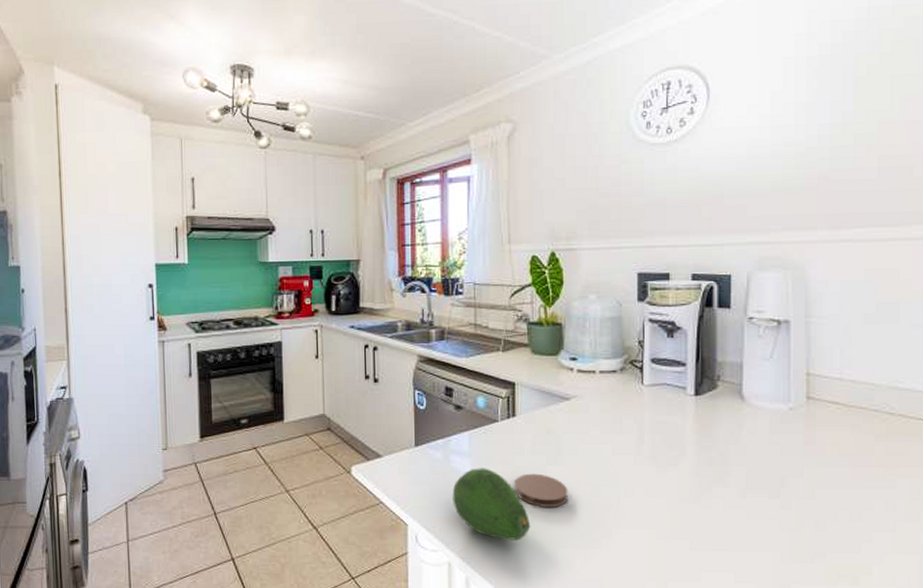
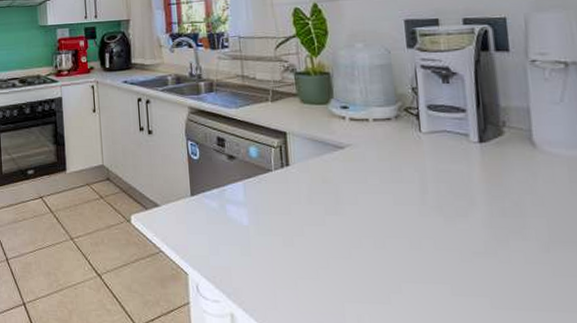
fruit: present [452,468,531,540] -> none [230,217,314,293]
coaster: present [514,473,568,507] -> none [293,223,351,259]

